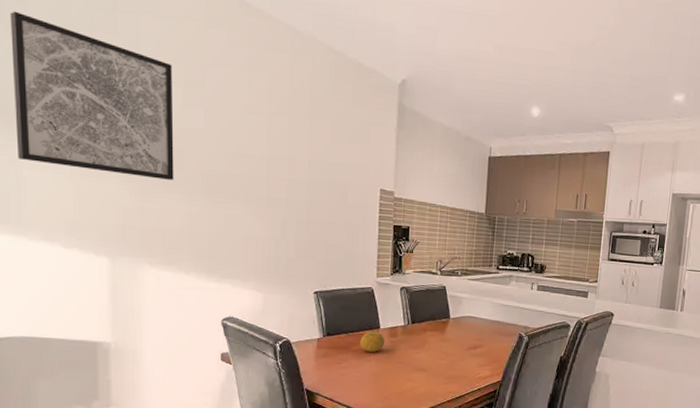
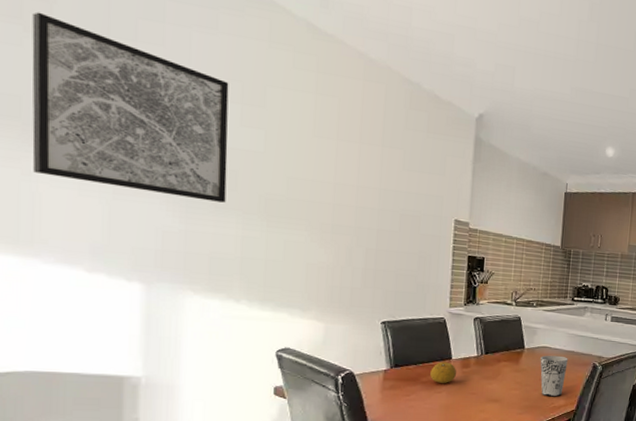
cup: none [465,325,494,367] -> present [540,355,568,397]

